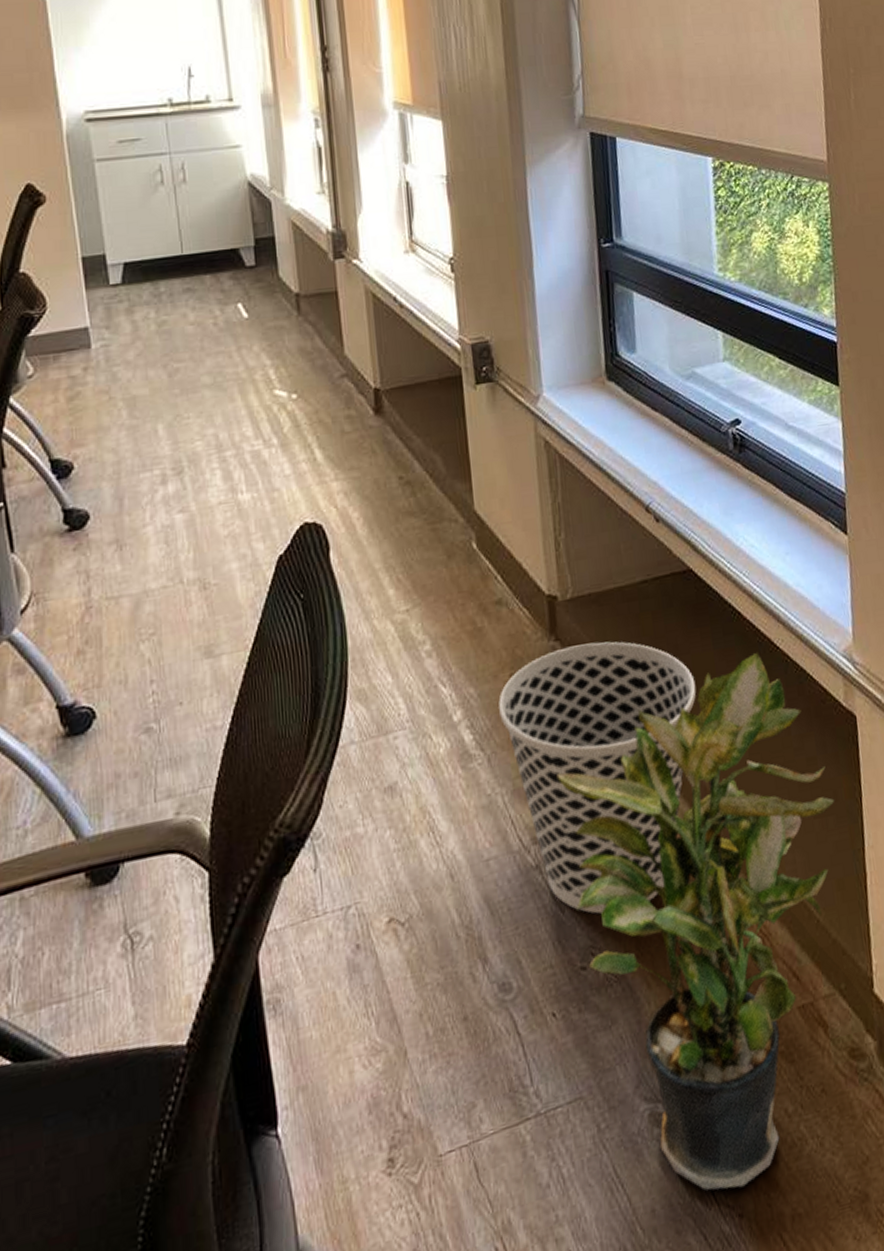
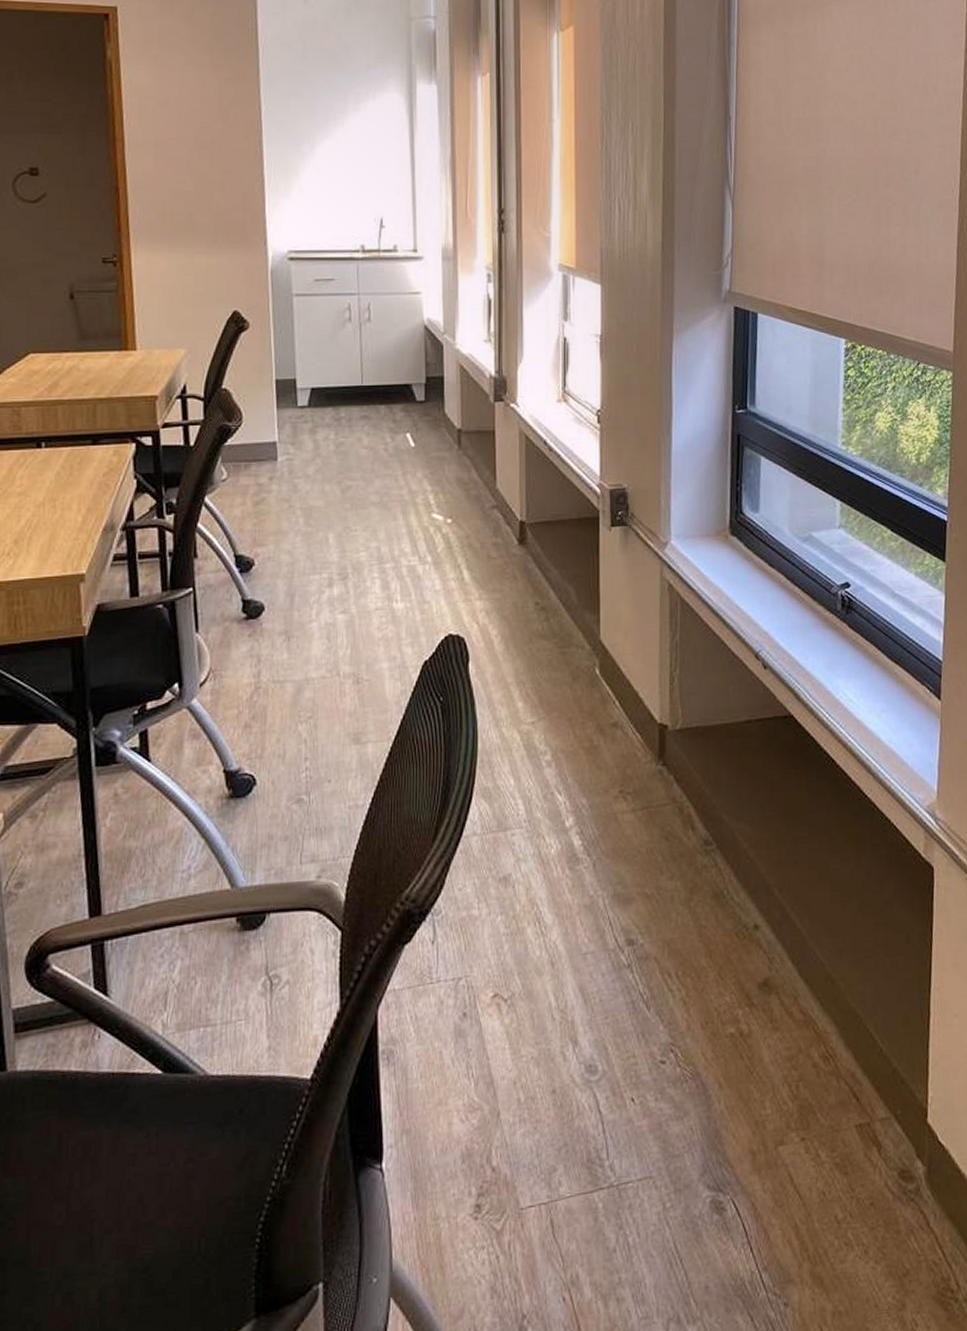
wastebasket: present [498,641,697,914] -> none [607,771,787,1015]
potted plant: present [556,651,835,1191] -> none [653,797,907,1280]

